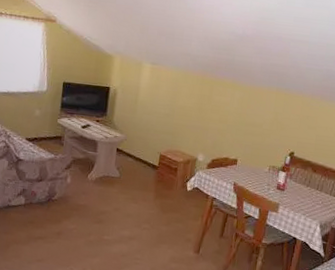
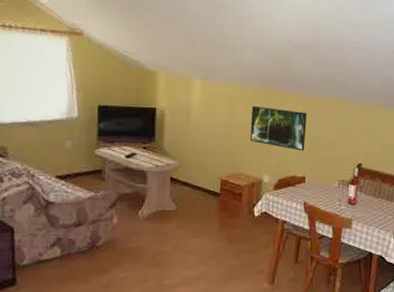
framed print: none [189,90,245,136] -> present [250,105,307,151]

